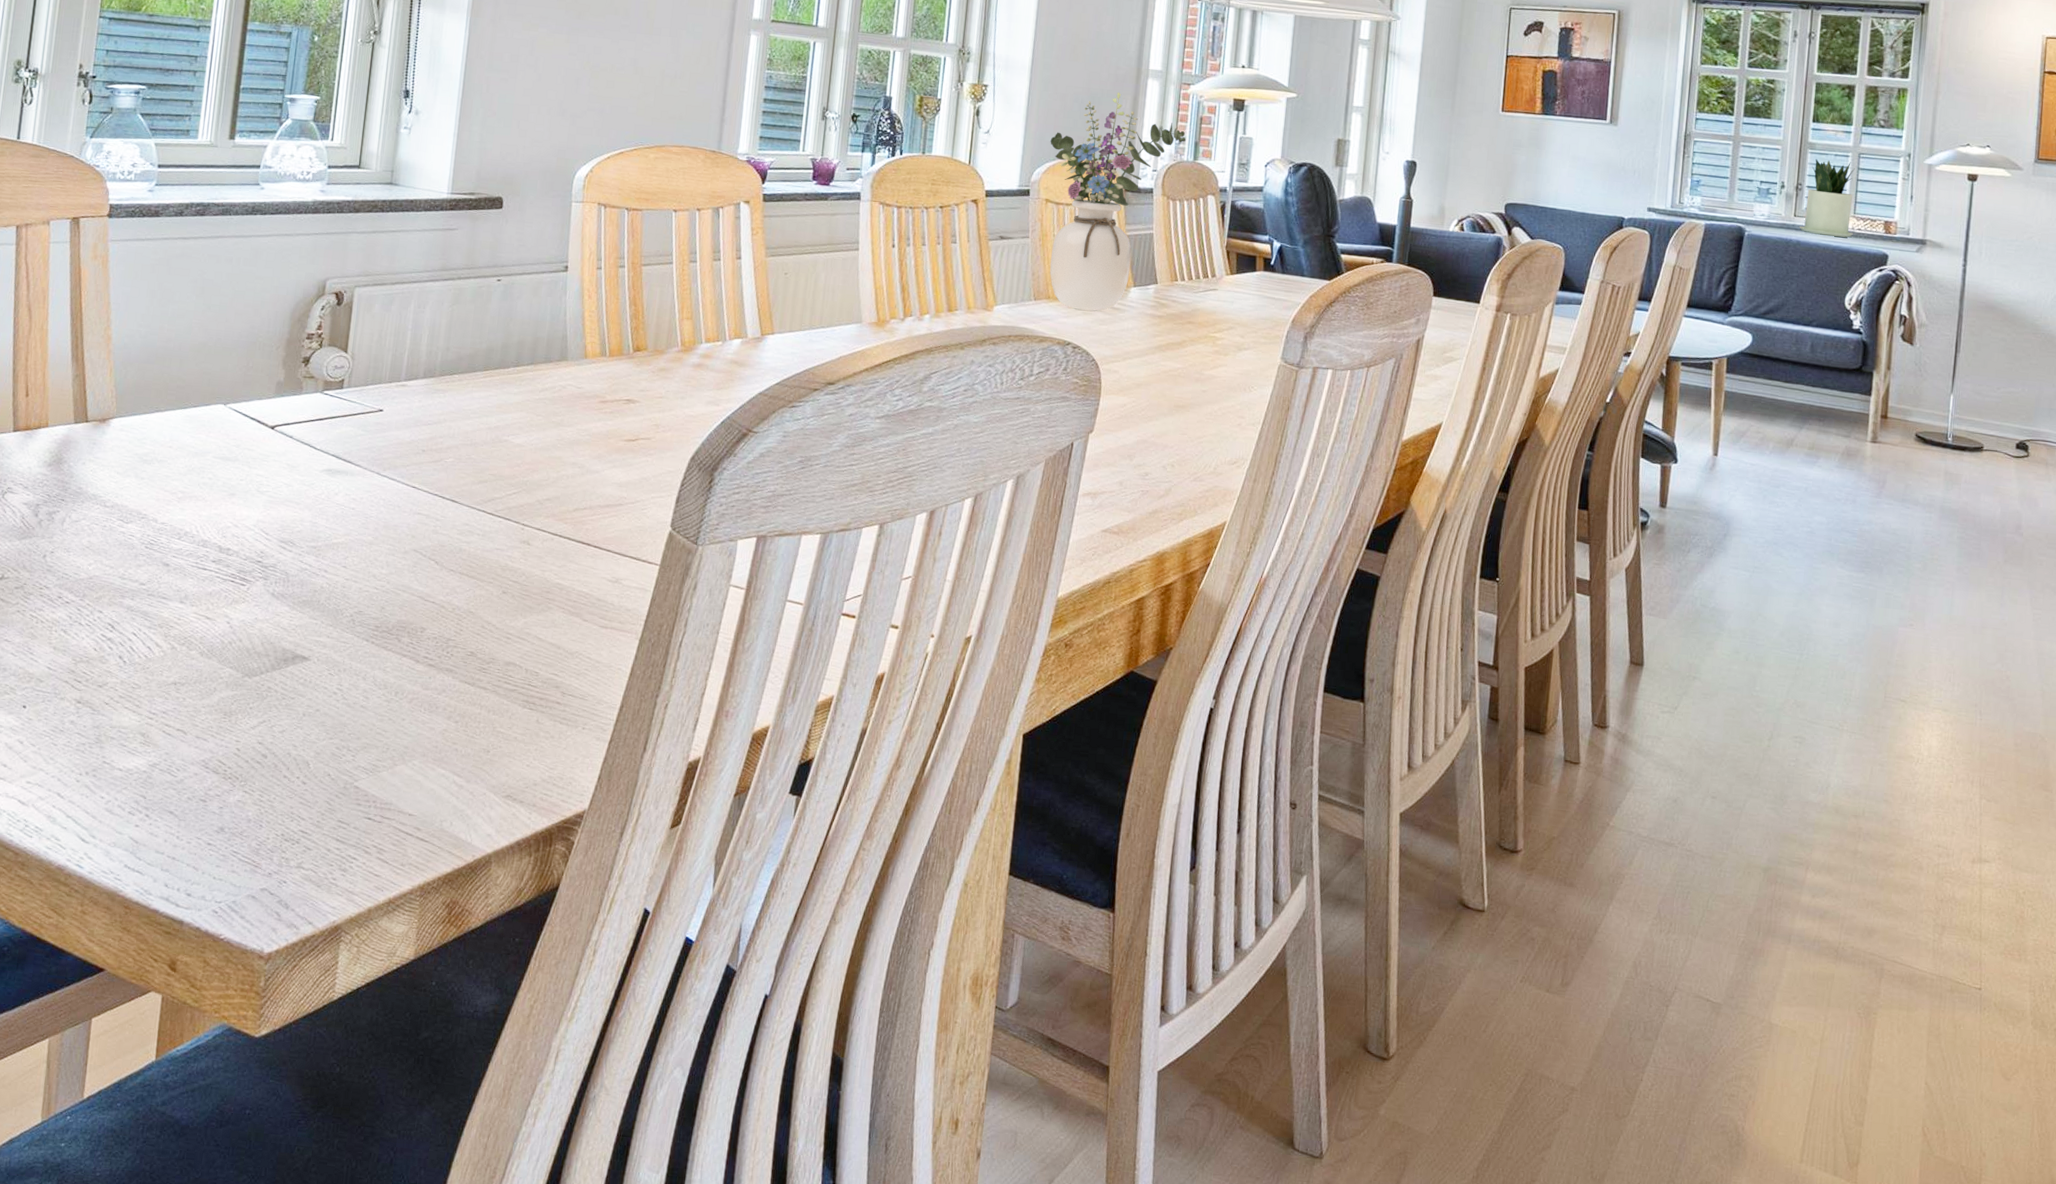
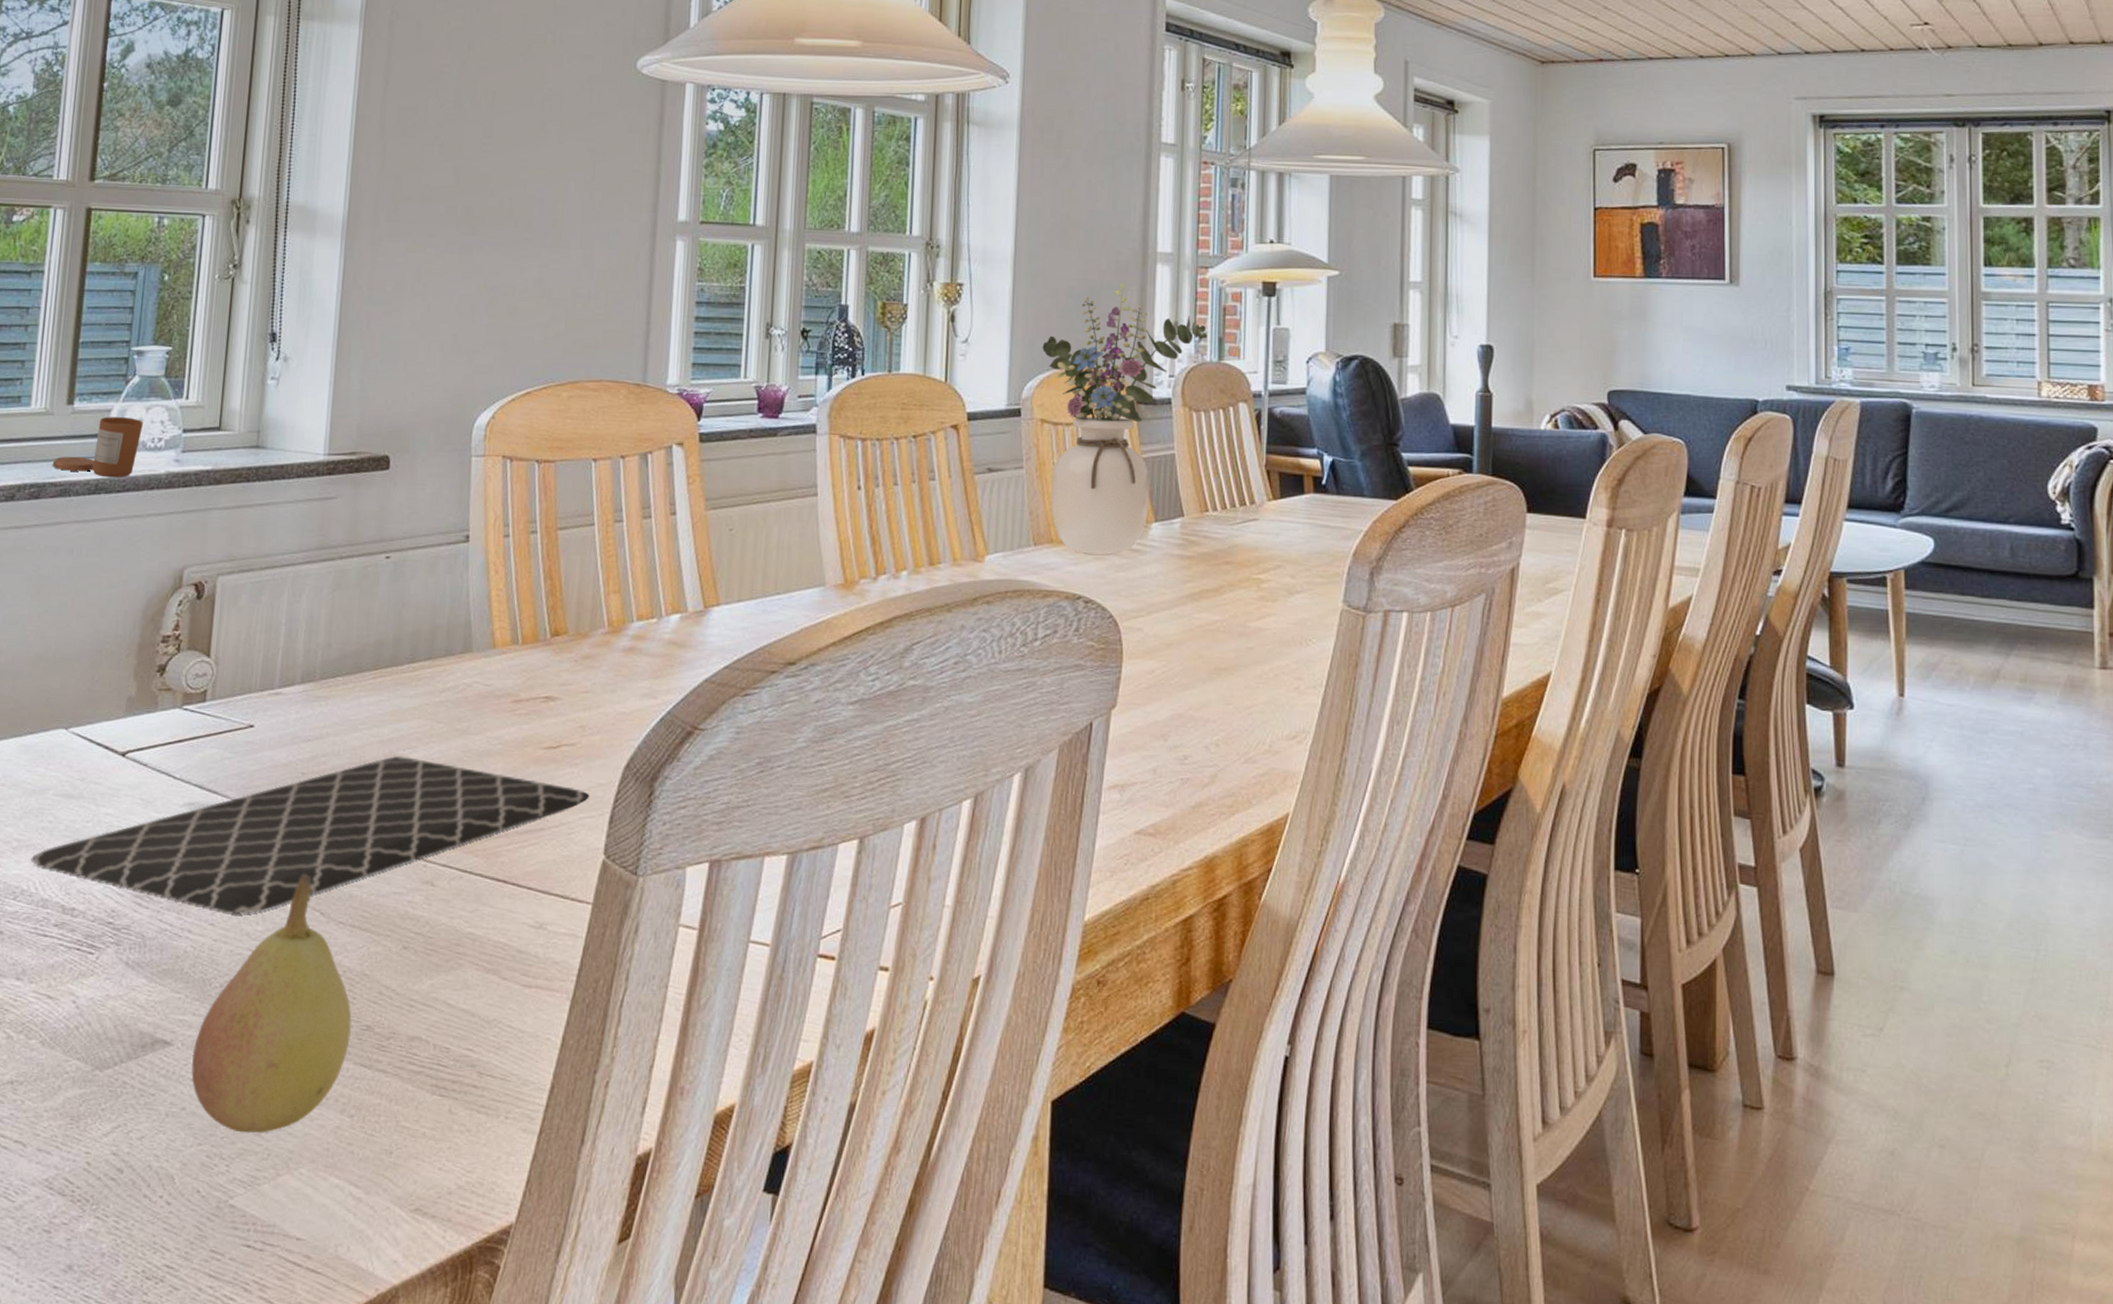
placemat: none [193,440,660,560] -> present [31,755,589,914]
candle: none [215,151,294,203] -> present [52,417,143,478]
fruit: none [325,530,459,733] -> present [191,874,352,1134]
planter: present [1799,159,1855,238] -> none [1980,312,2049,410]

